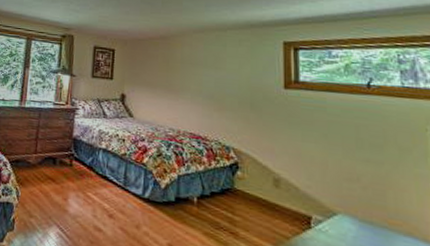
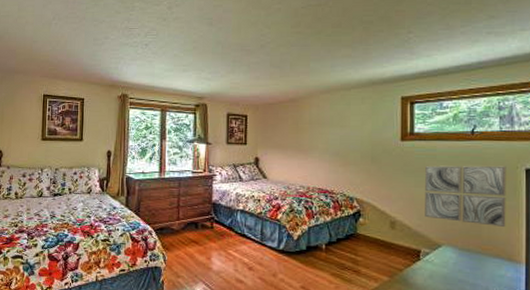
wall art: none [314,119,418,199] -> present [425,165,507,227]

